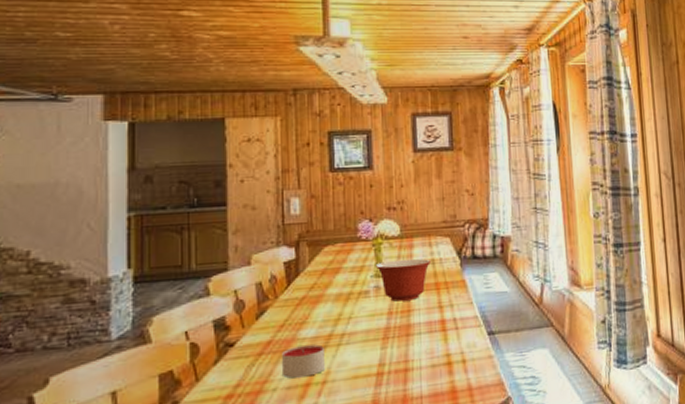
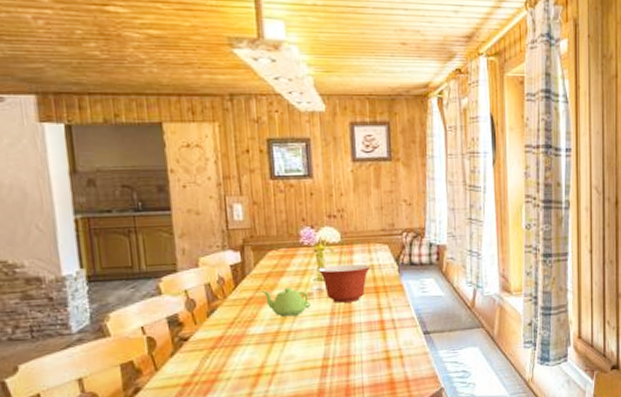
candle: present [282,344,325,379] -> none [234,340,274,370]
teapot: none [316,286,367,318] -> present [262,288,311,317]

